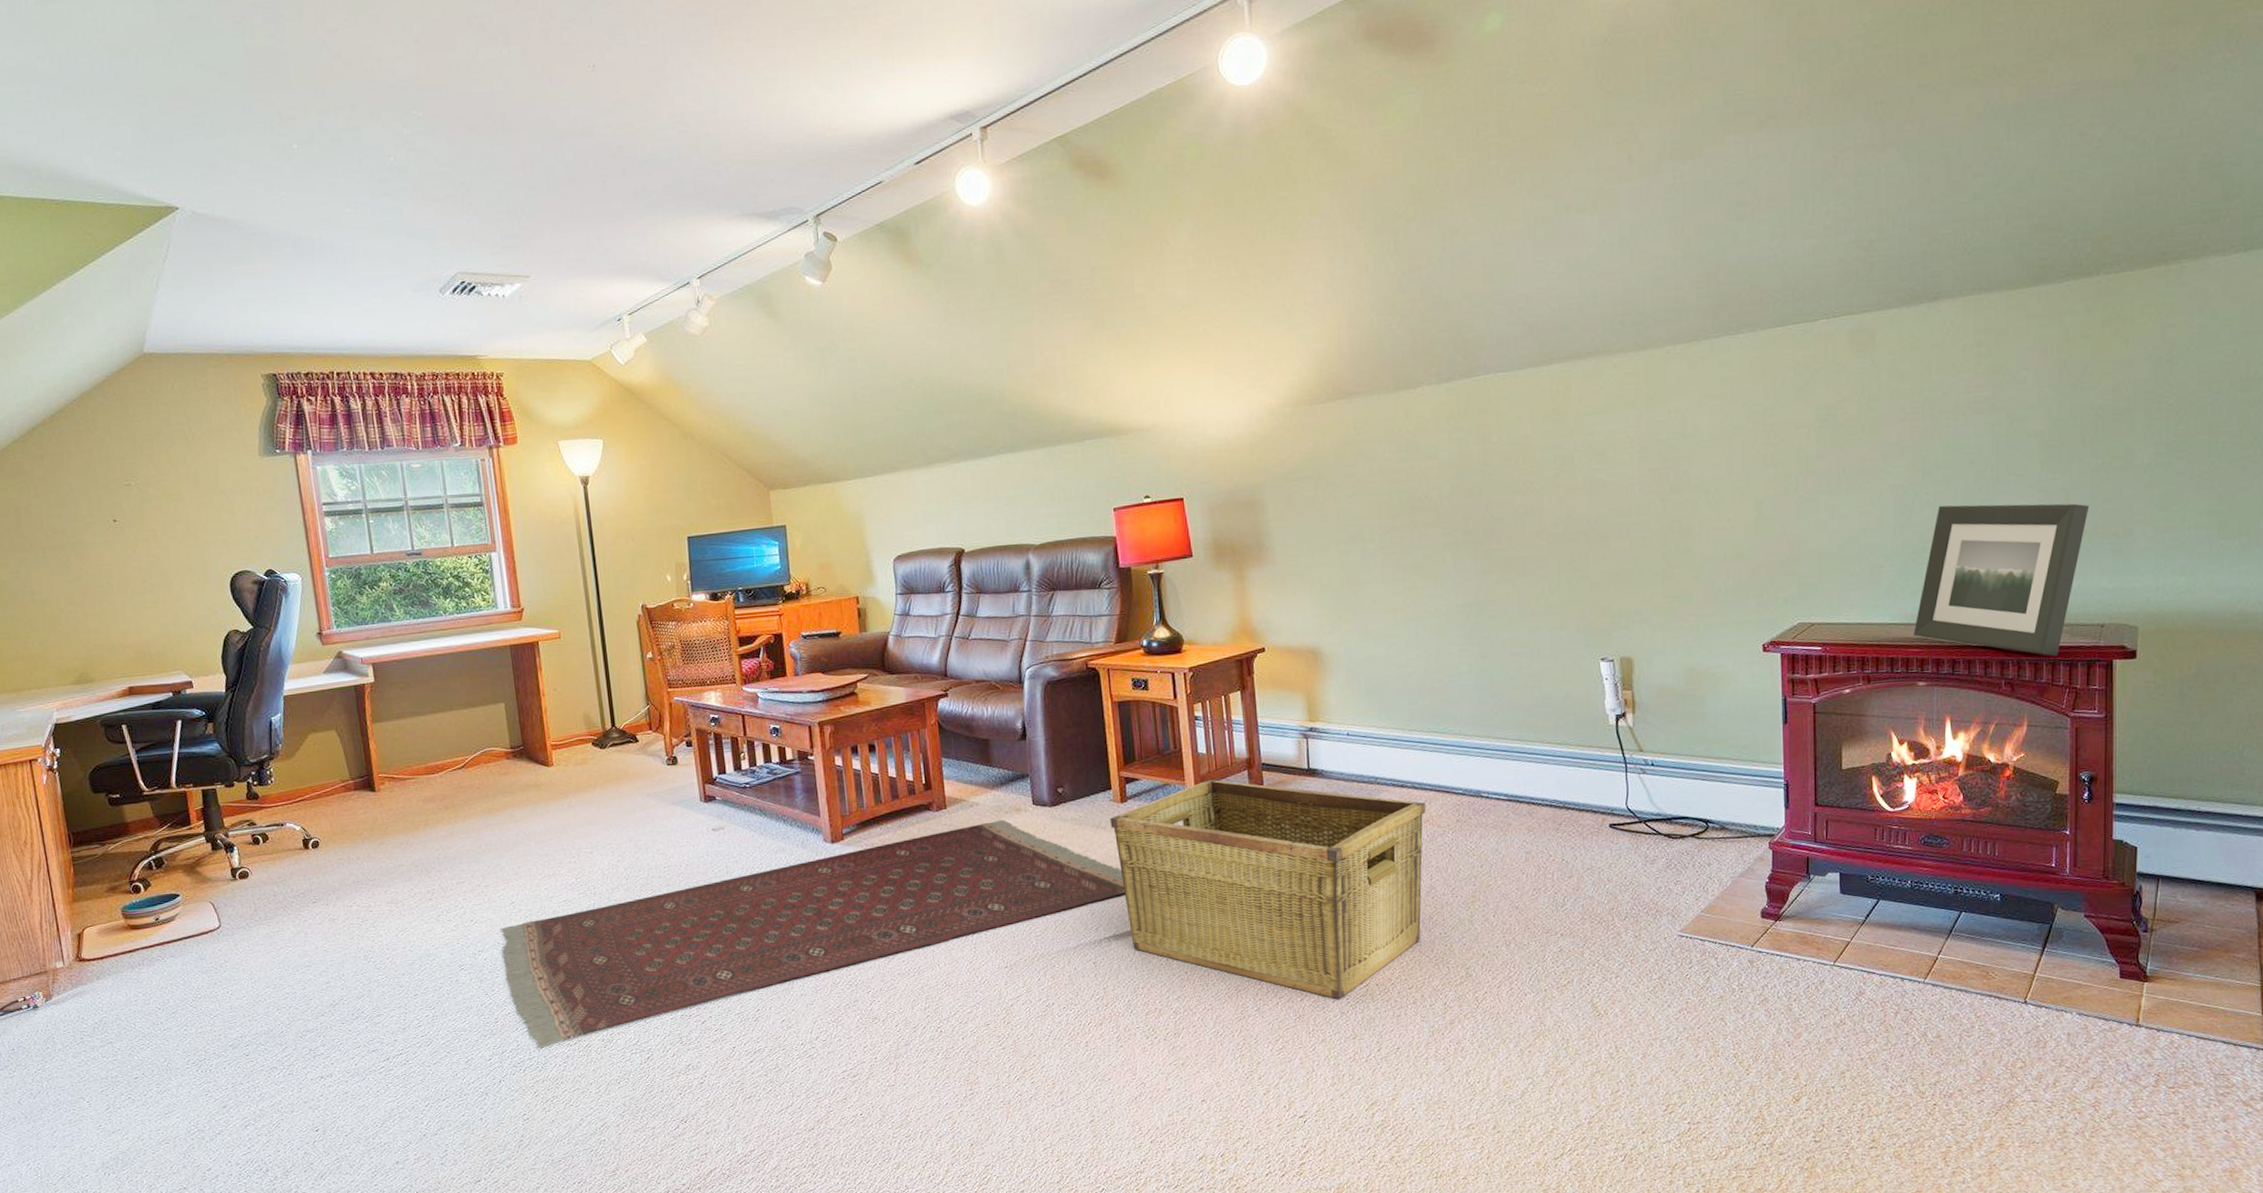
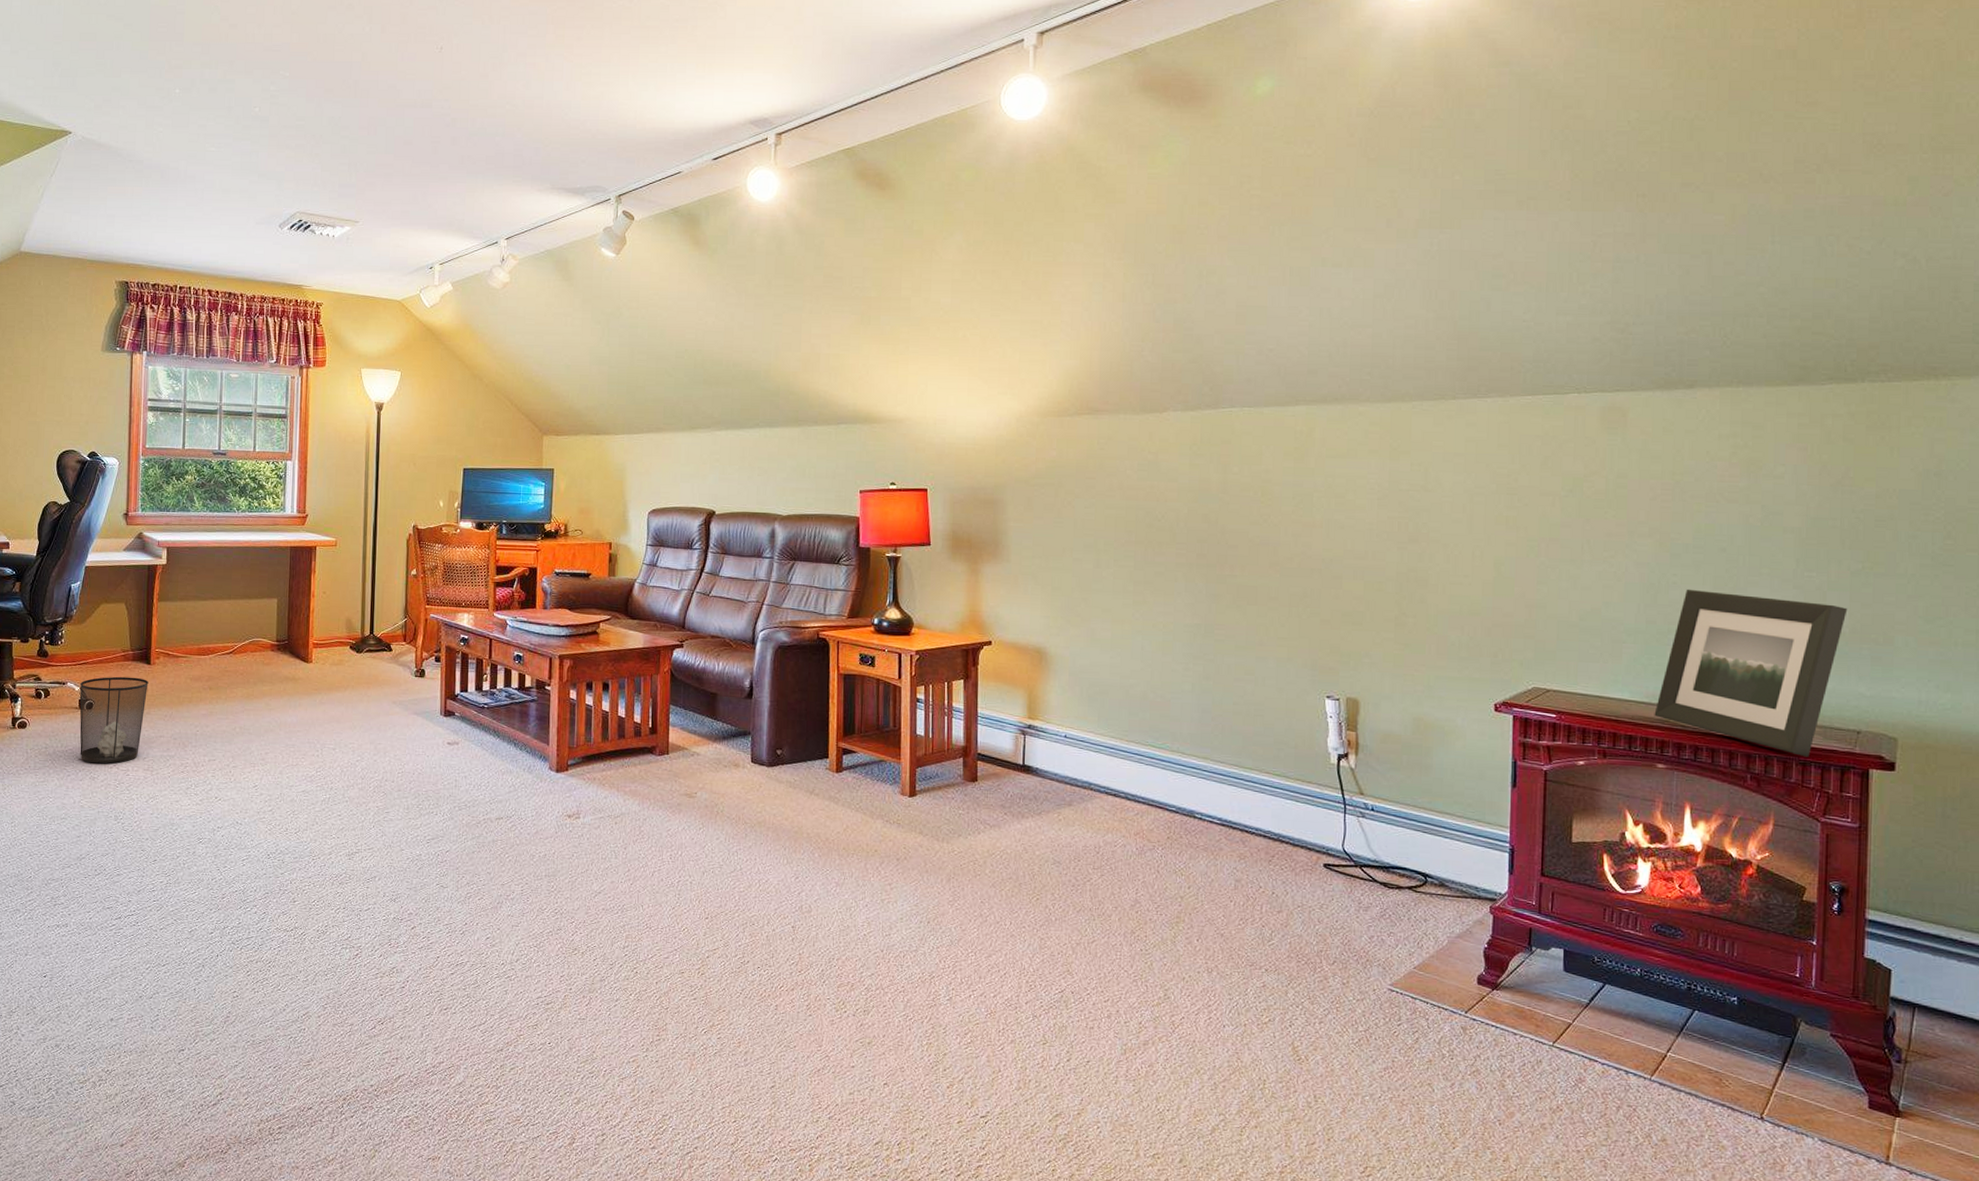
waste bin: none [300,807,379,905] -> present [79,676,149,764]
area rug: present [500,819,1125,1049] -> none [238,772,831,930]
hamper: present [1110,779,1427,1000] -> none [824,762,1138,1002]

